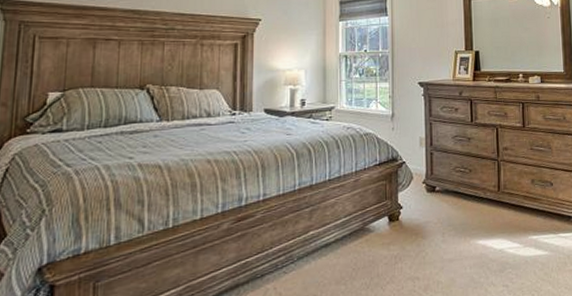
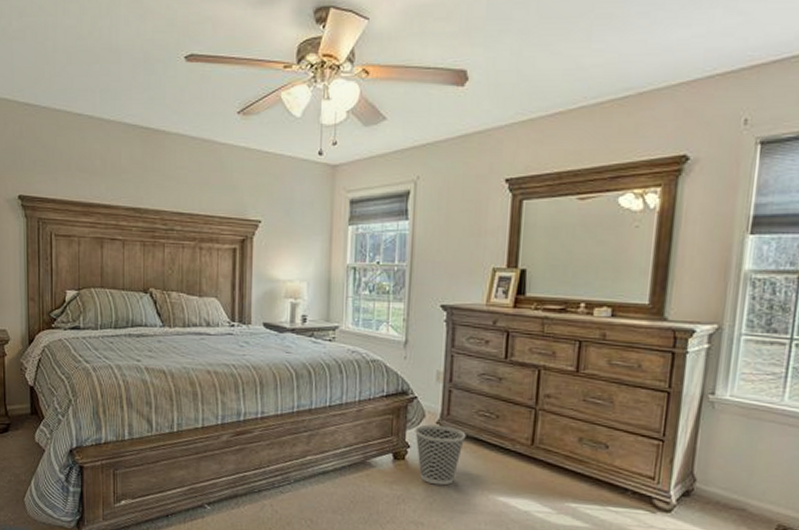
wastebasket: none [405,184,448,239] -> present [415,424,466,486]

